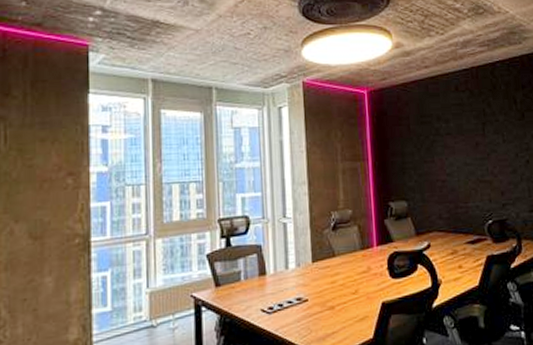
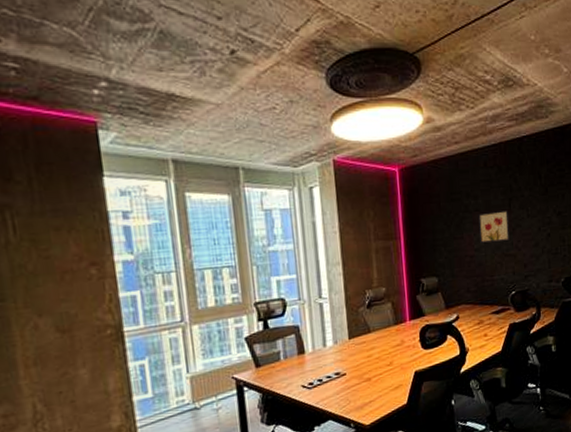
wall art: none [450,135,484,167] -> present [478,210,509,243]

